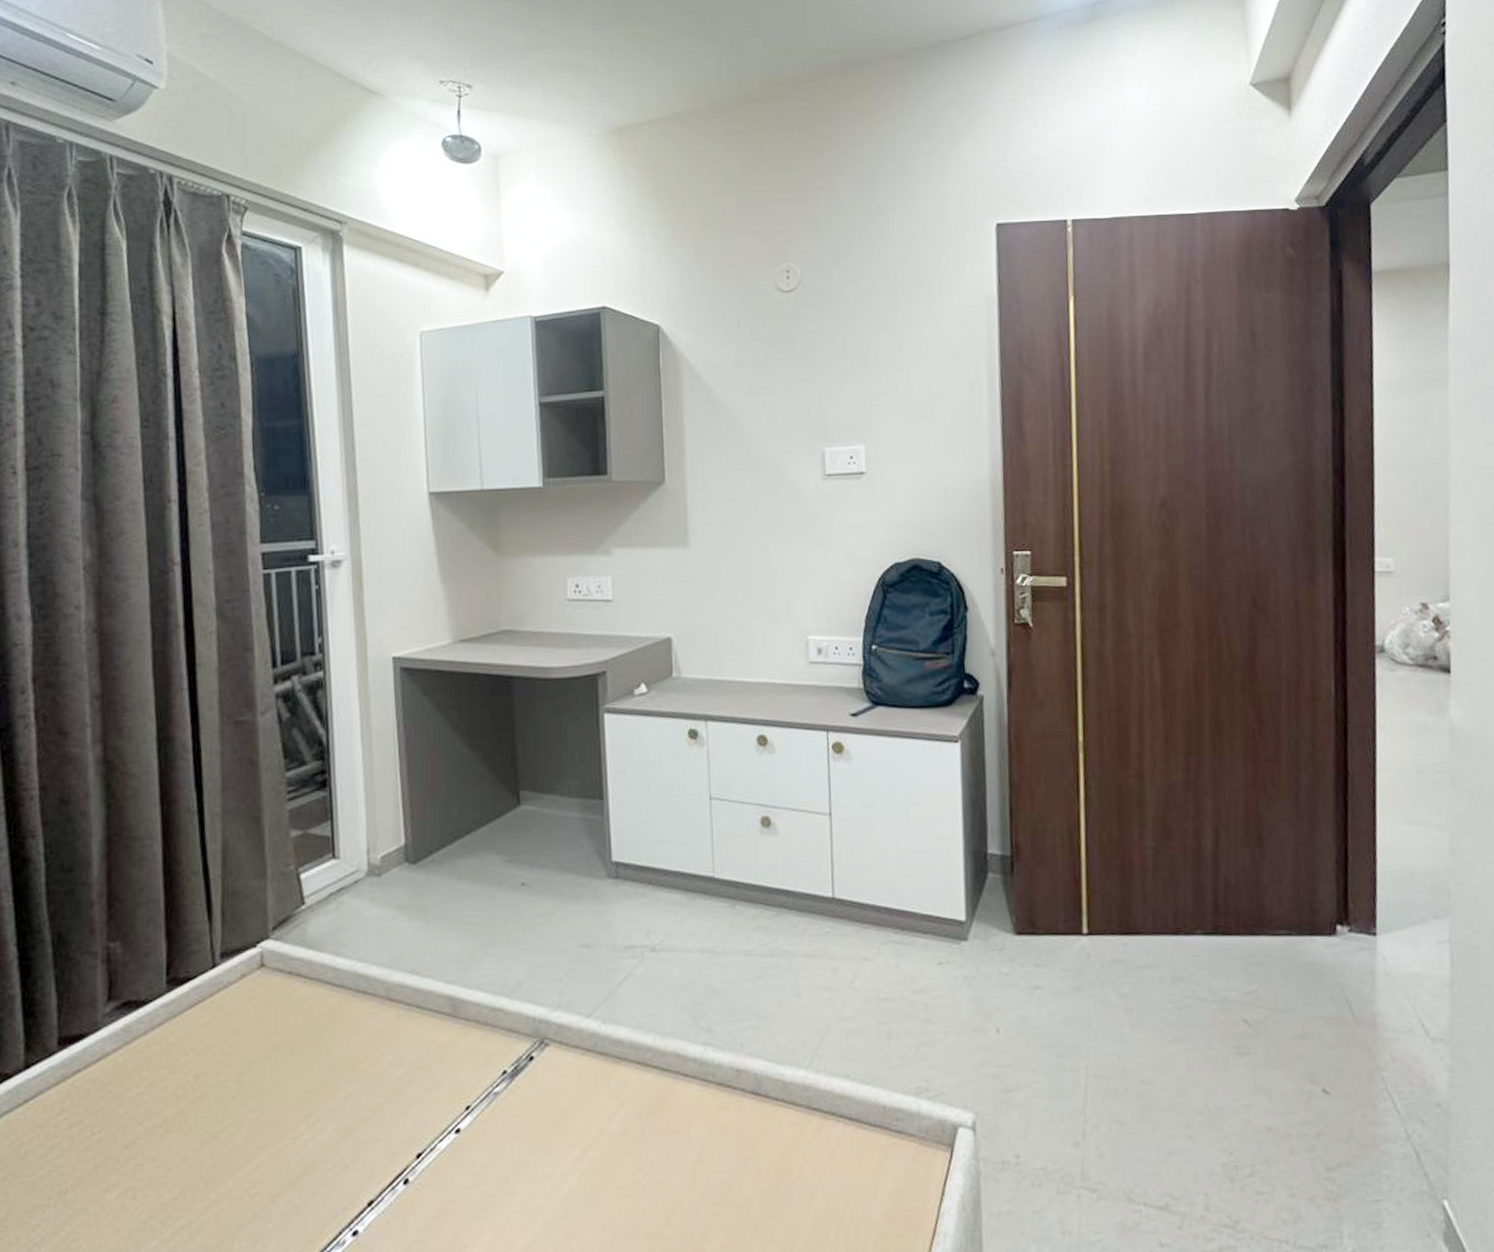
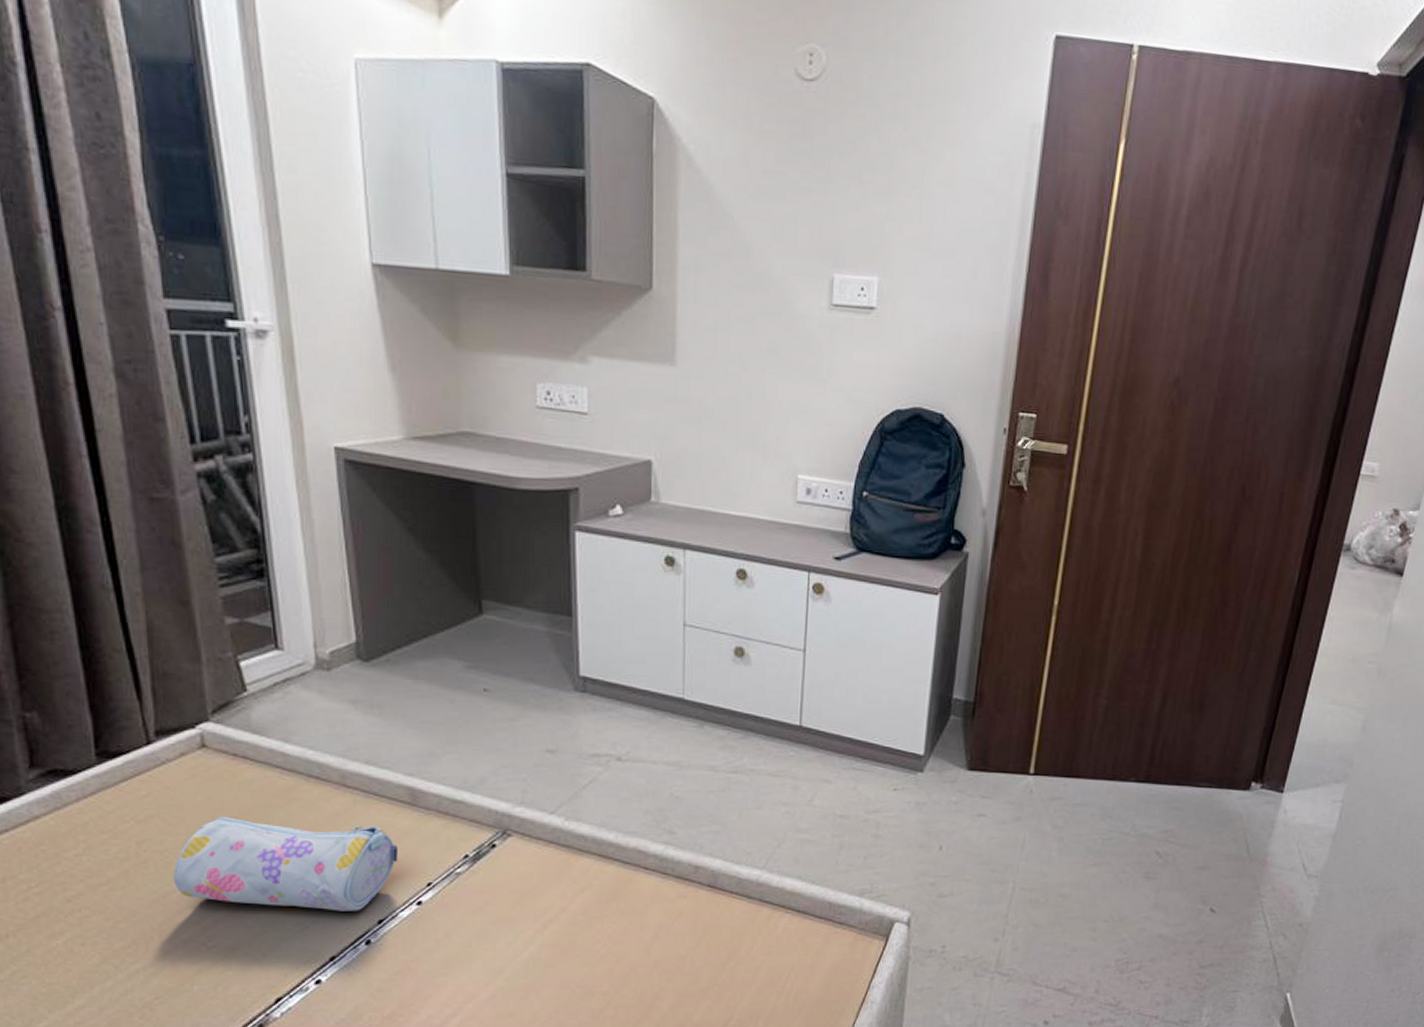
pencil case: none [224,1041,438,1145] -> present [173,816,398,911]

